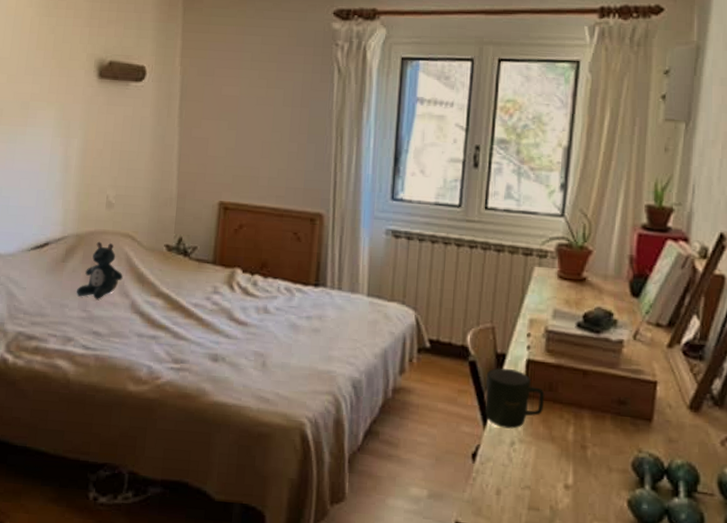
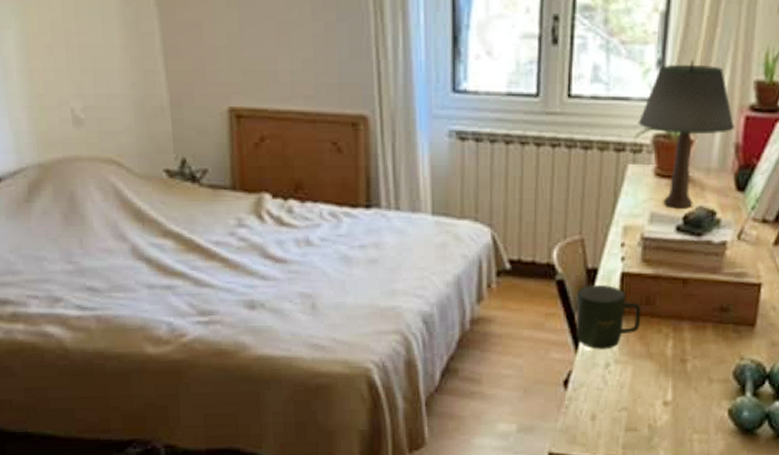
stuffed animal: present [77,241,123,299] -> none [54,171,114,247]
table lamp: none [543,185,629,308] -> present [638,59,735,208]

